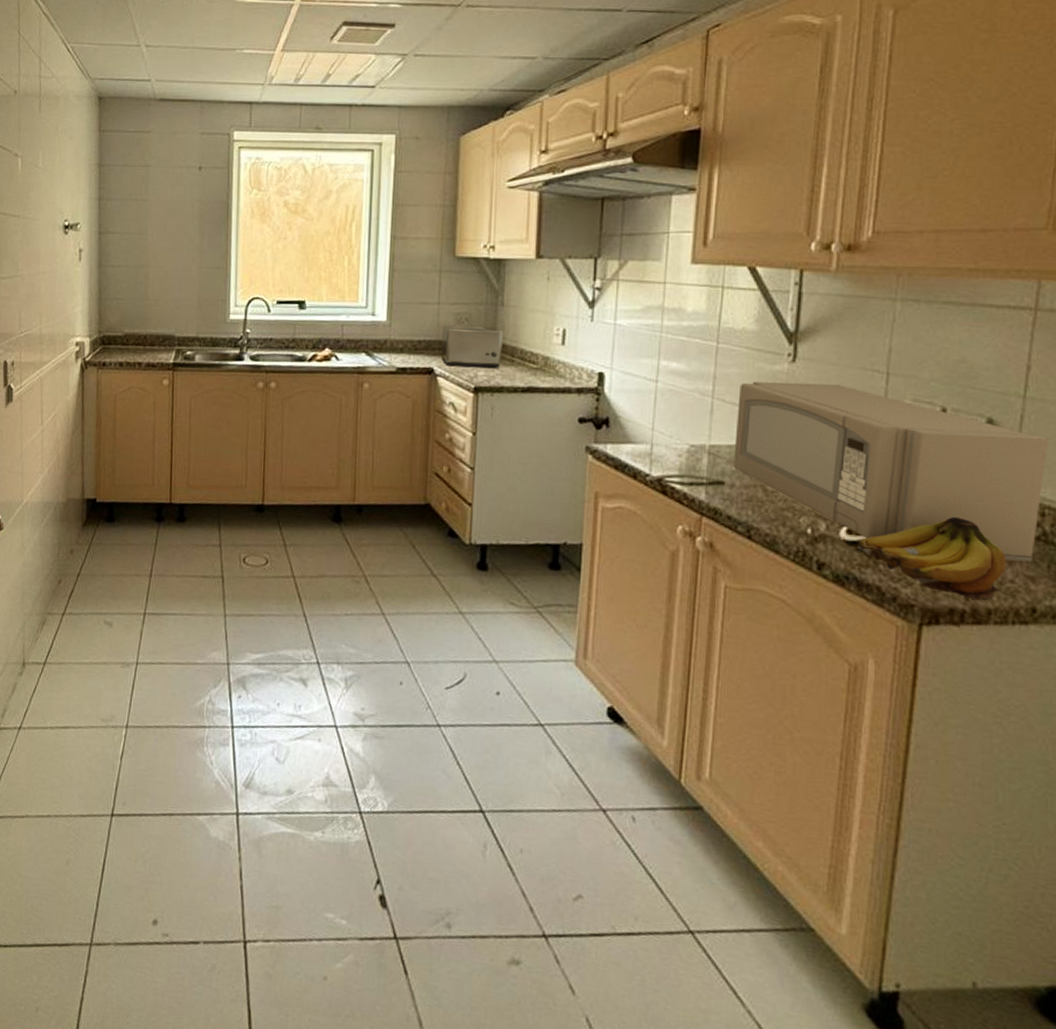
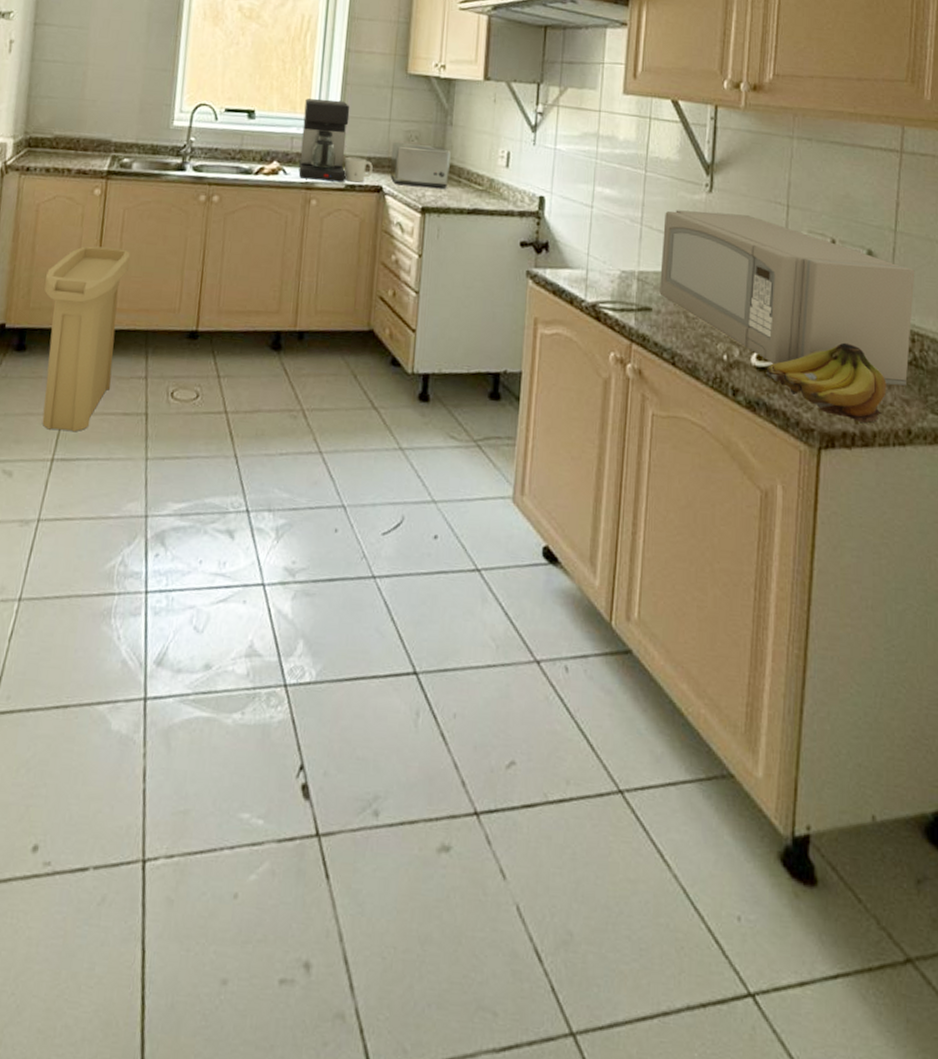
trash can: none [127,430,199,591] -> present [42,246,130,432]
coffee maker: none [350,286,398,366] -> present [299,98,350,182]
mug: none [394,341,423,366] -> present [343,156,373,183]

